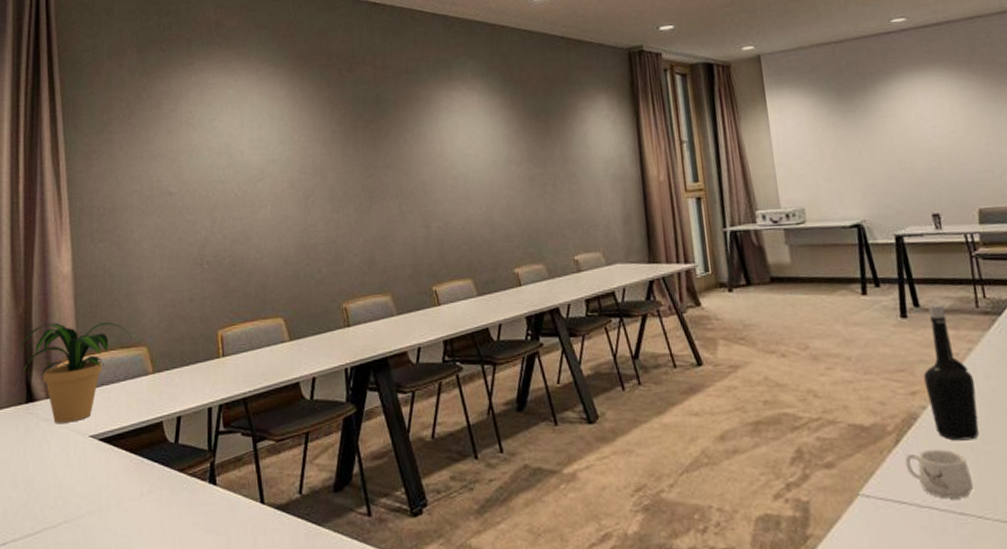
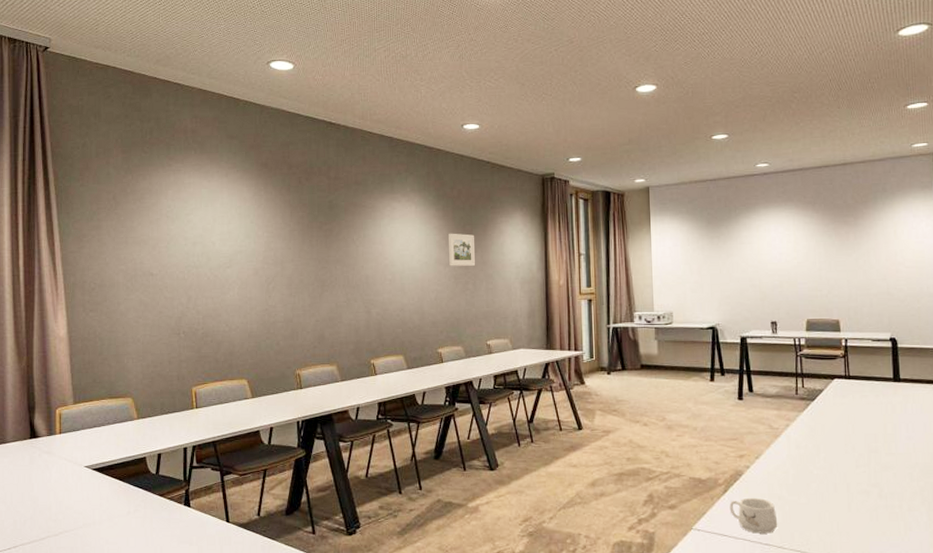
potted plant: present [19,322,132,423] -> none [23,376,120,455]
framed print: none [519,124,555,165] -> present [449,233,476,266]
bottle: present [923,304,979,441] -> none [750,391,788,492]

